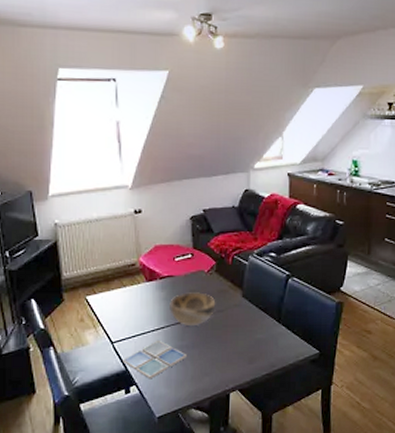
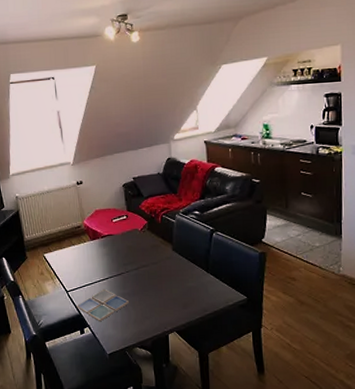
decorative bowl: present [169,292,216,325] -> none [111,248,150,276]

